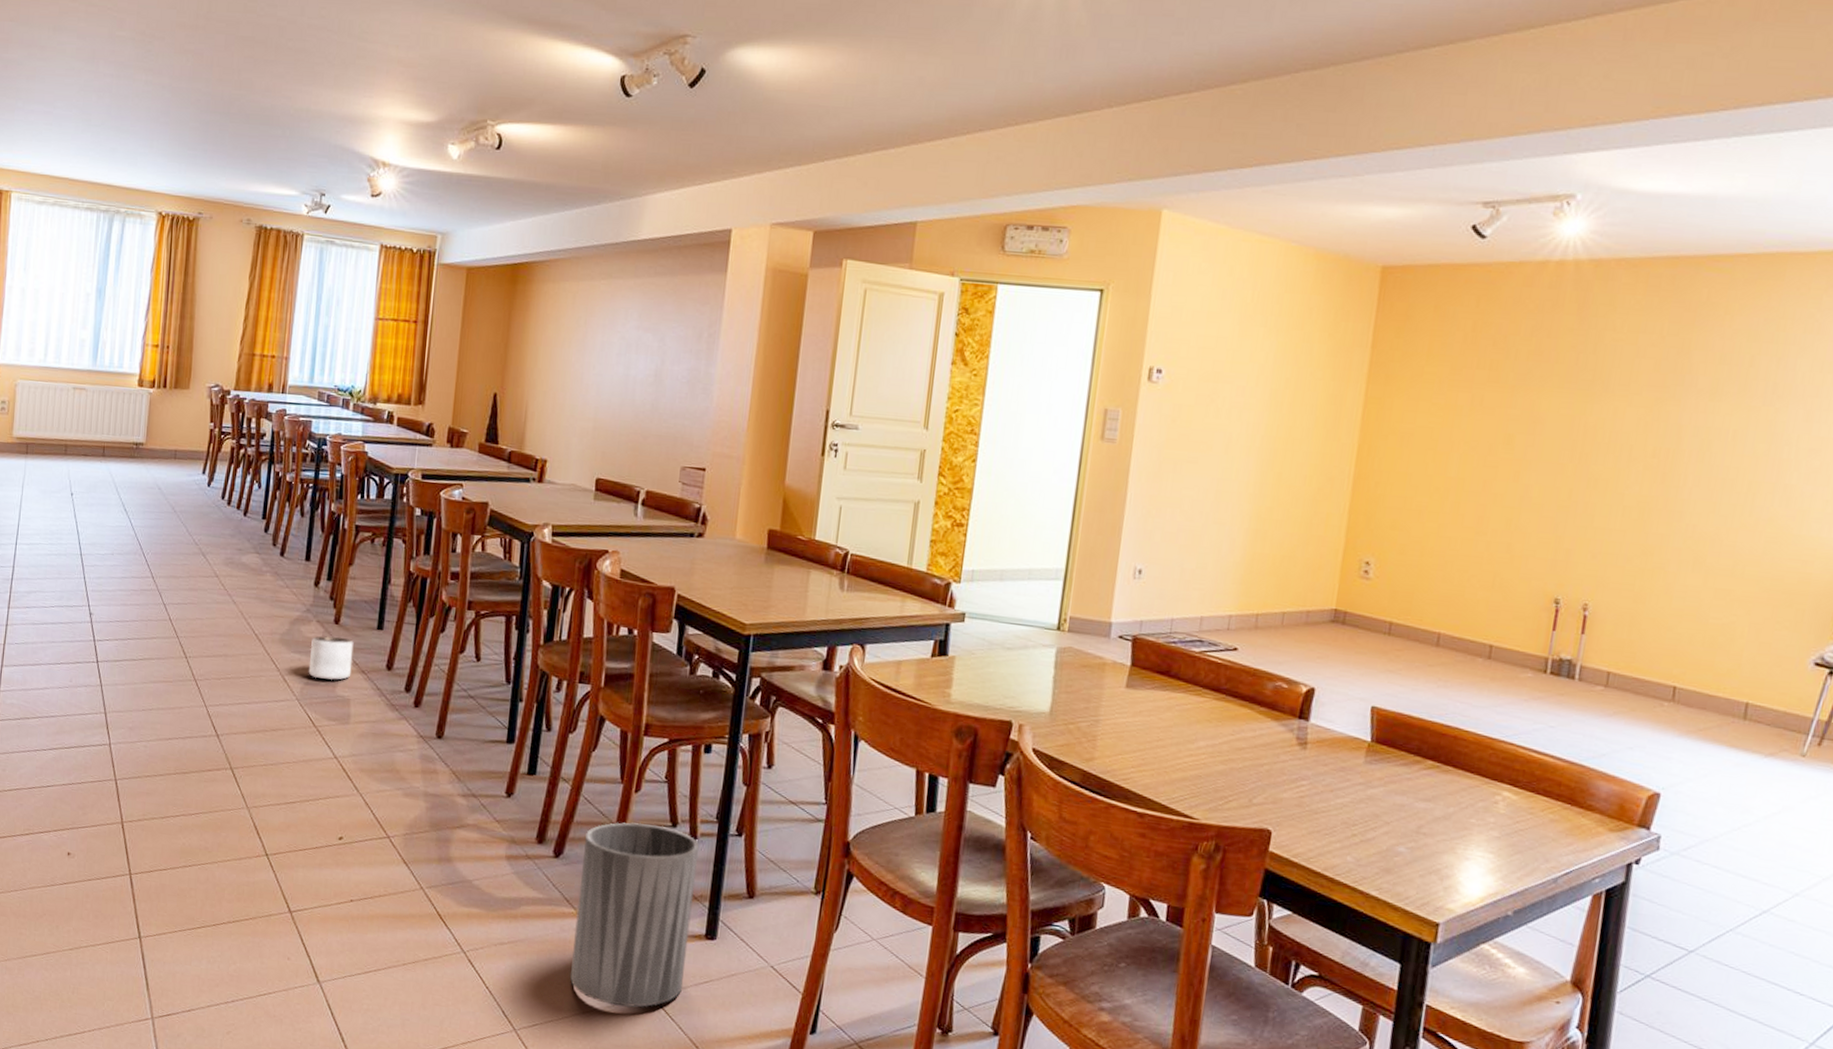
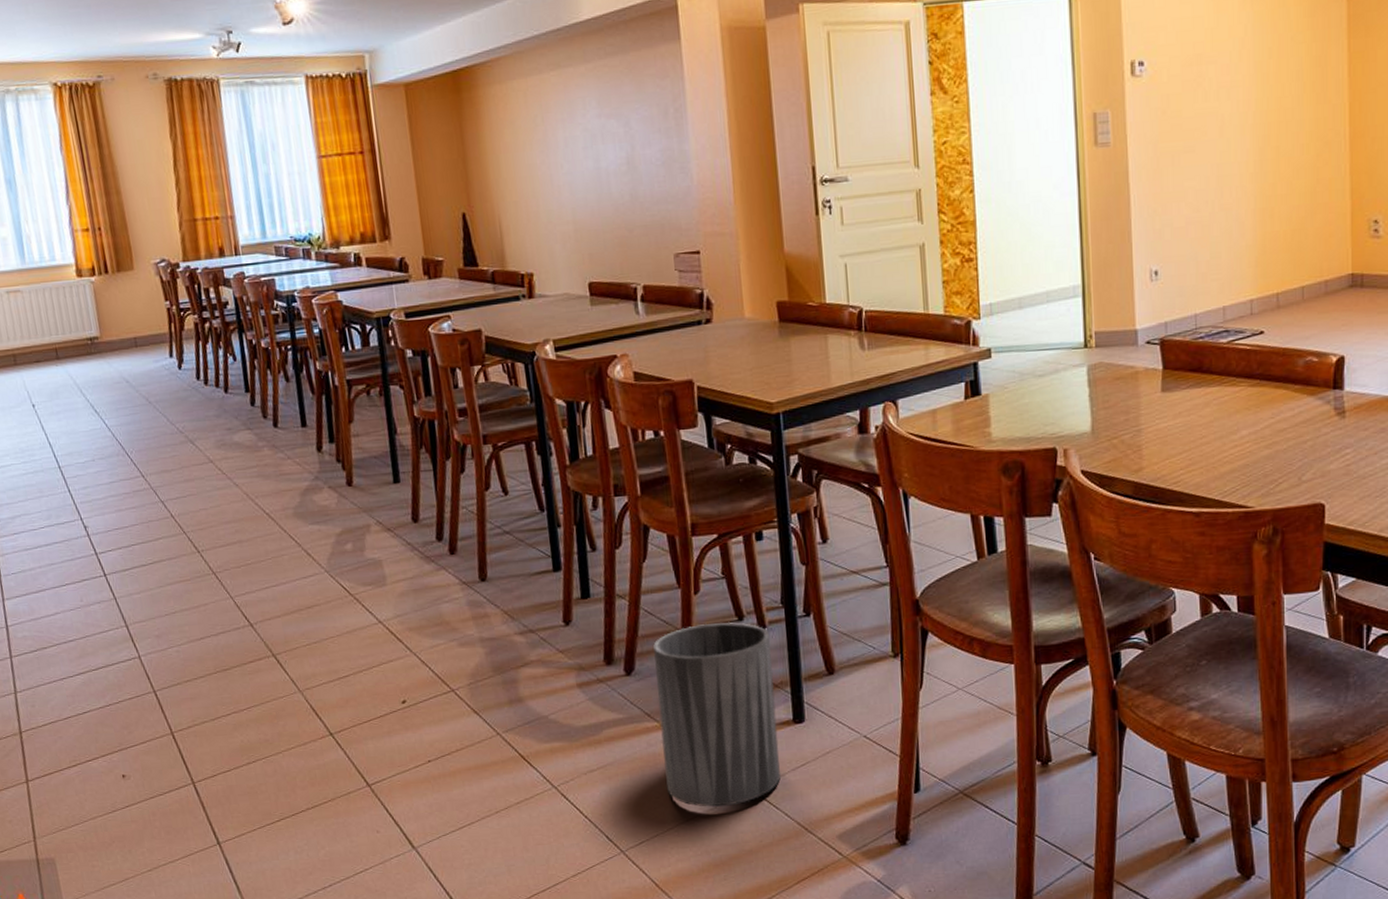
planter: present [308,636,354,680] -> none [327,498,377,547]

